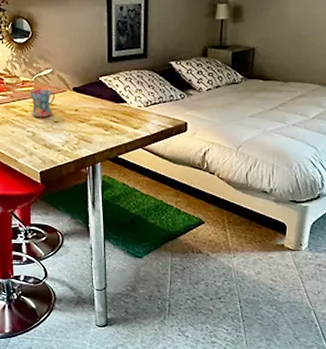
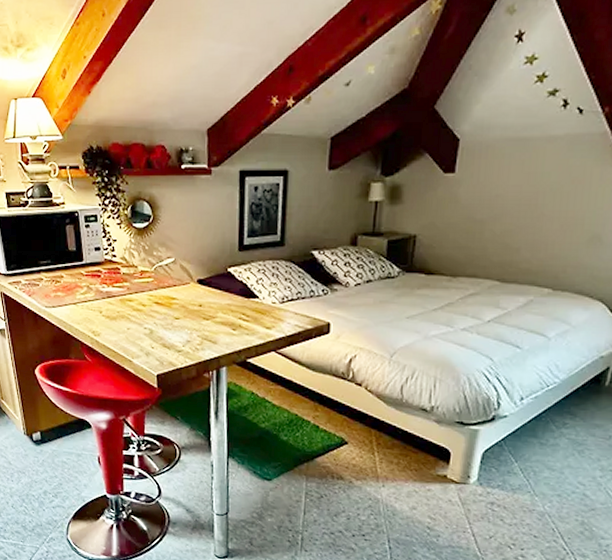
mug: present [28,89,55,118] -> none [147,280,176,314]

